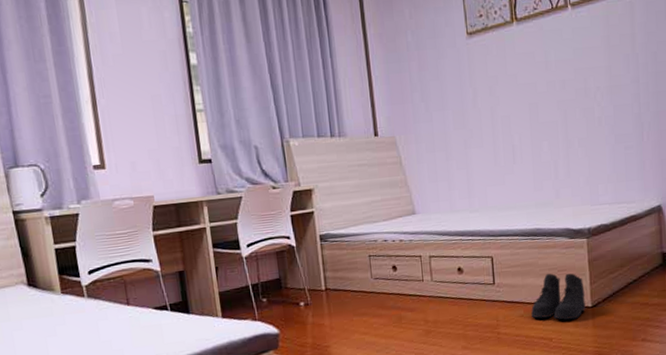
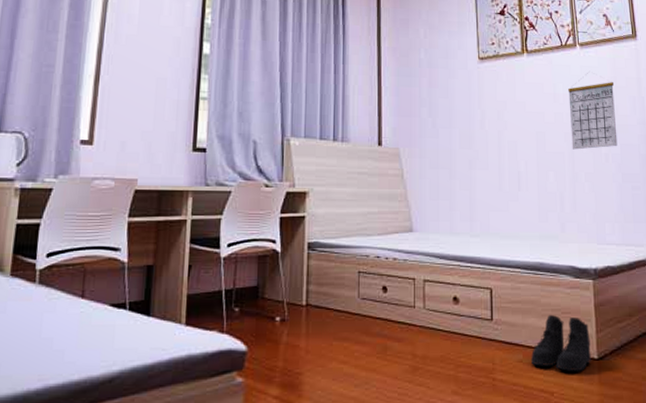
calendar: none [560,33,611,117] -> present [568,72,618,150]

